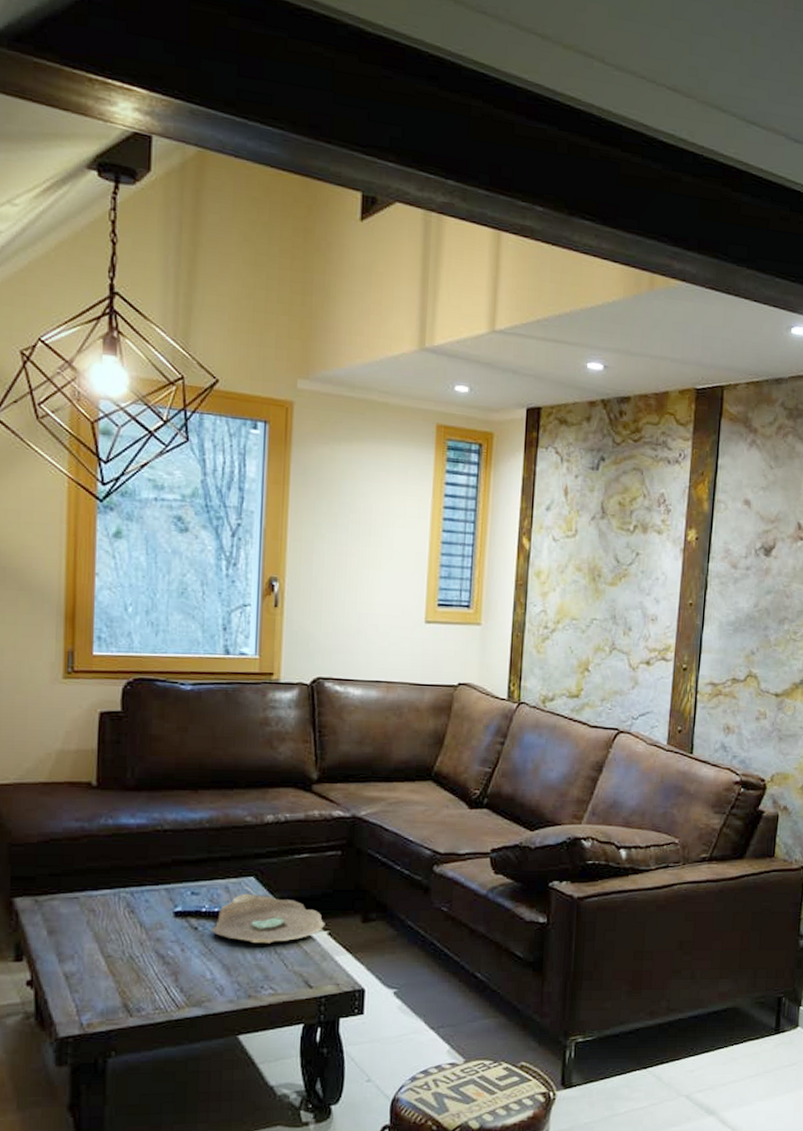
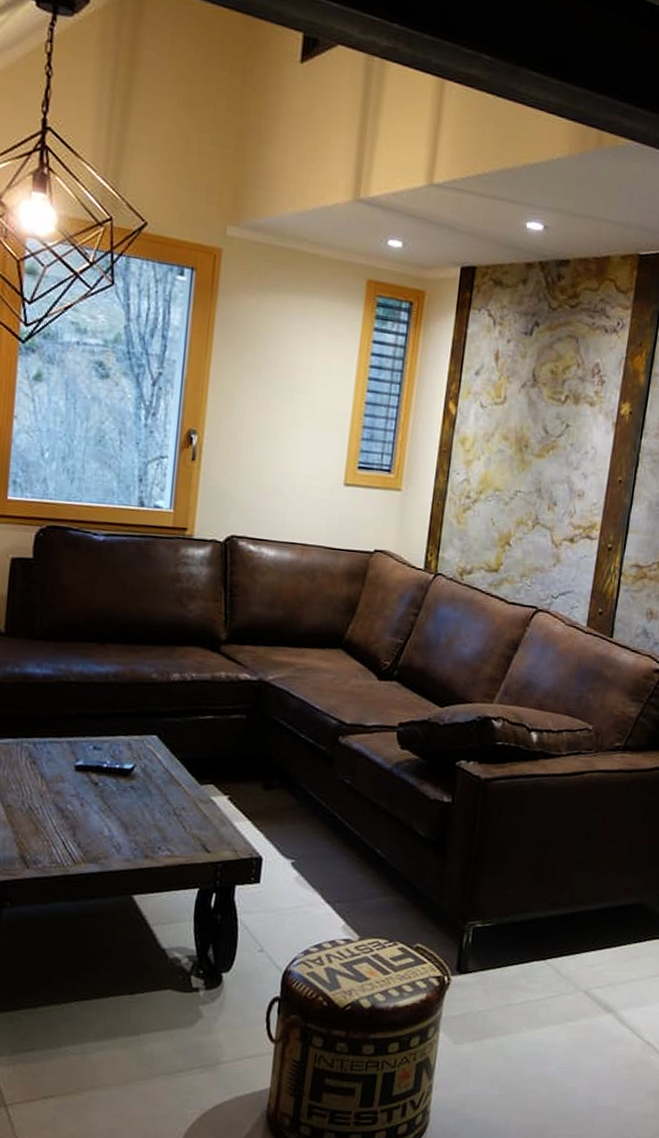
decorative bowl: present [210,893,325,944] -> none [111,751,226,805]

